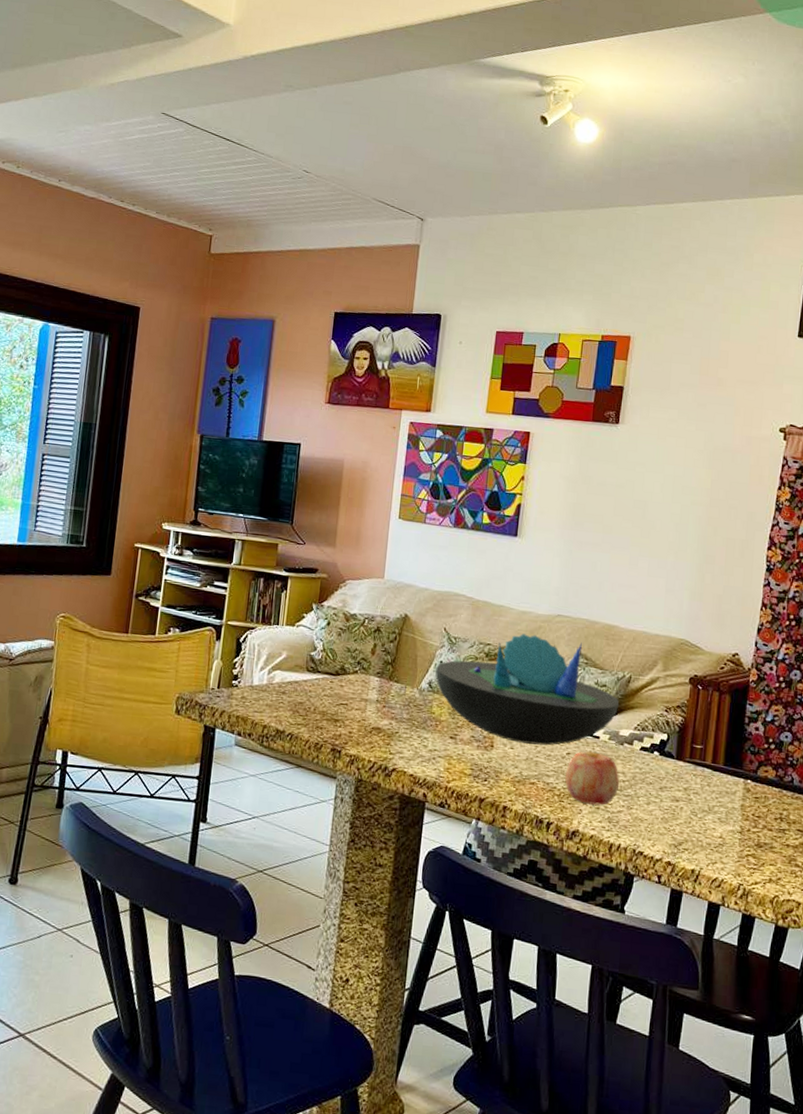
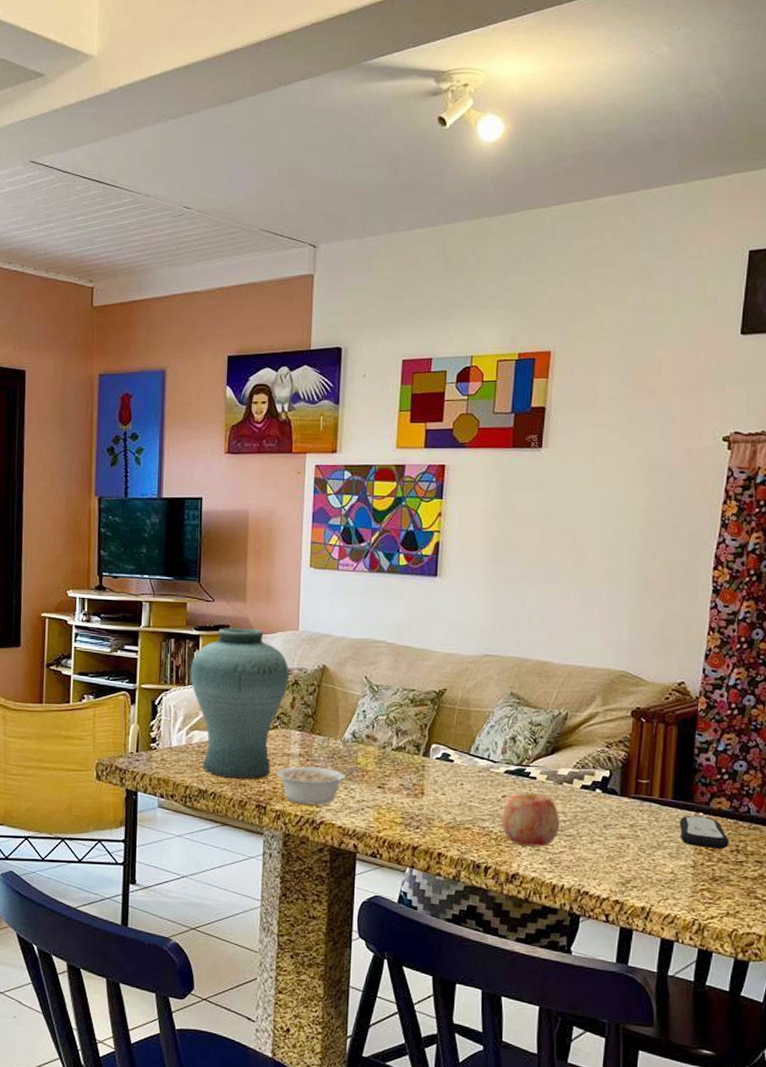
vase: none [276,571,372,722] -> present [190,628,289,779]
legume: none [353,712,431,752] -> present [277,766,357,805]
decorative bowl: present [435,634,620,746] -> none [359,677,556,790]
remote control: none [729,782,774,816] -> present [680,816,729,849]

